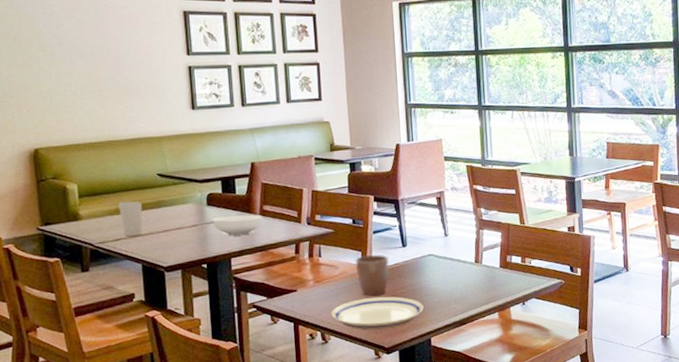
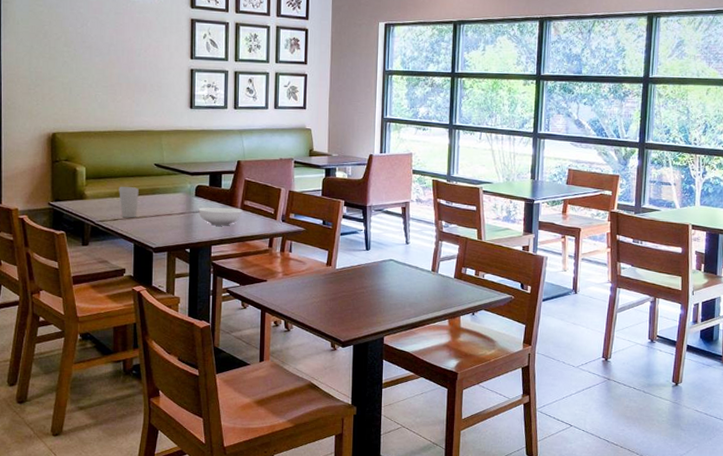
plate: present [332,296,424,330] -> none [296,293,380,324]
cup: present [355,254,390,296] -> none [321,254,353,293]

